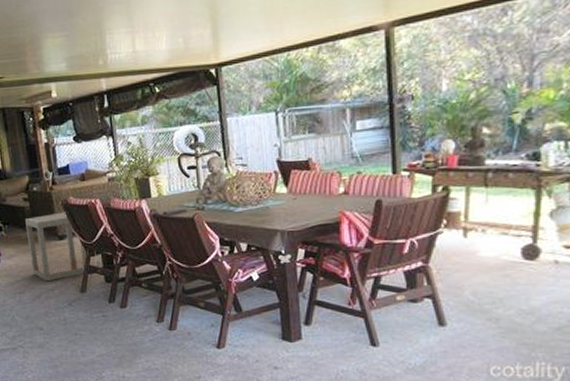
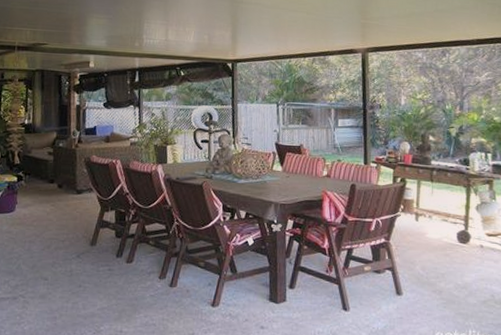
side table: present [24,212,89,282] -> none [46,168,104,233]

